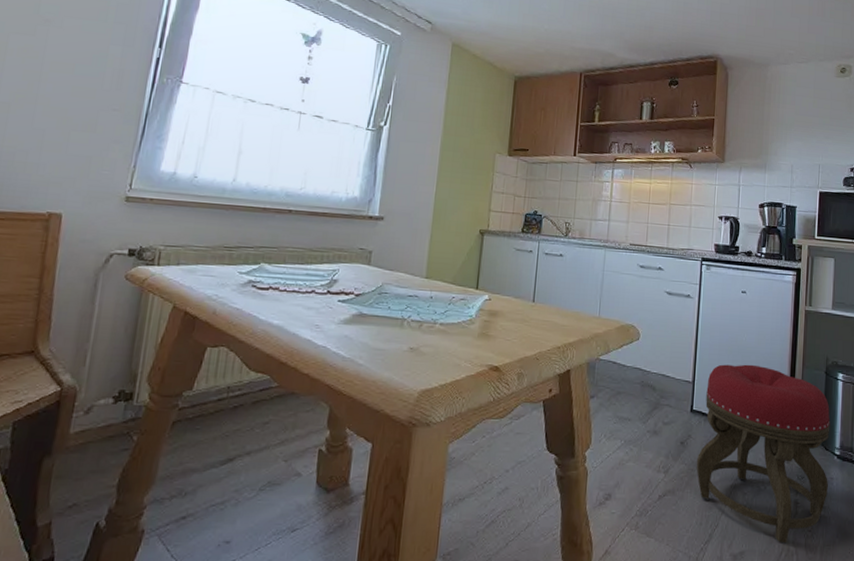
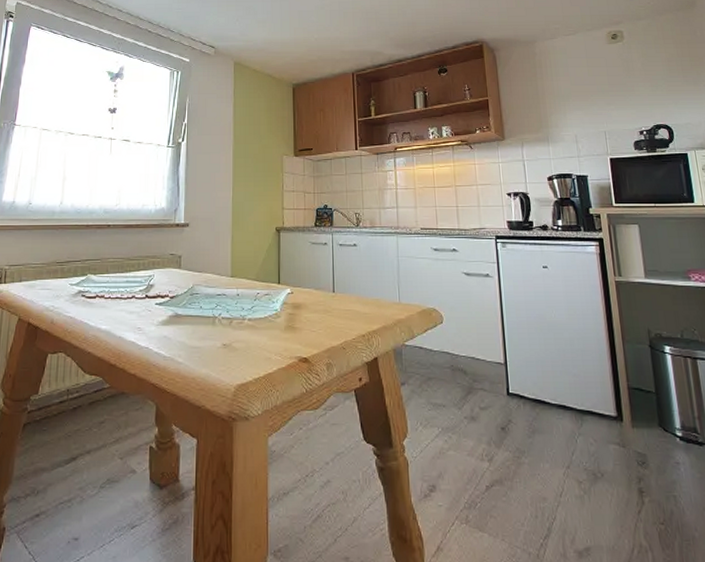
stool: present [696,364,830,544] -> none [520,342,676,538]

